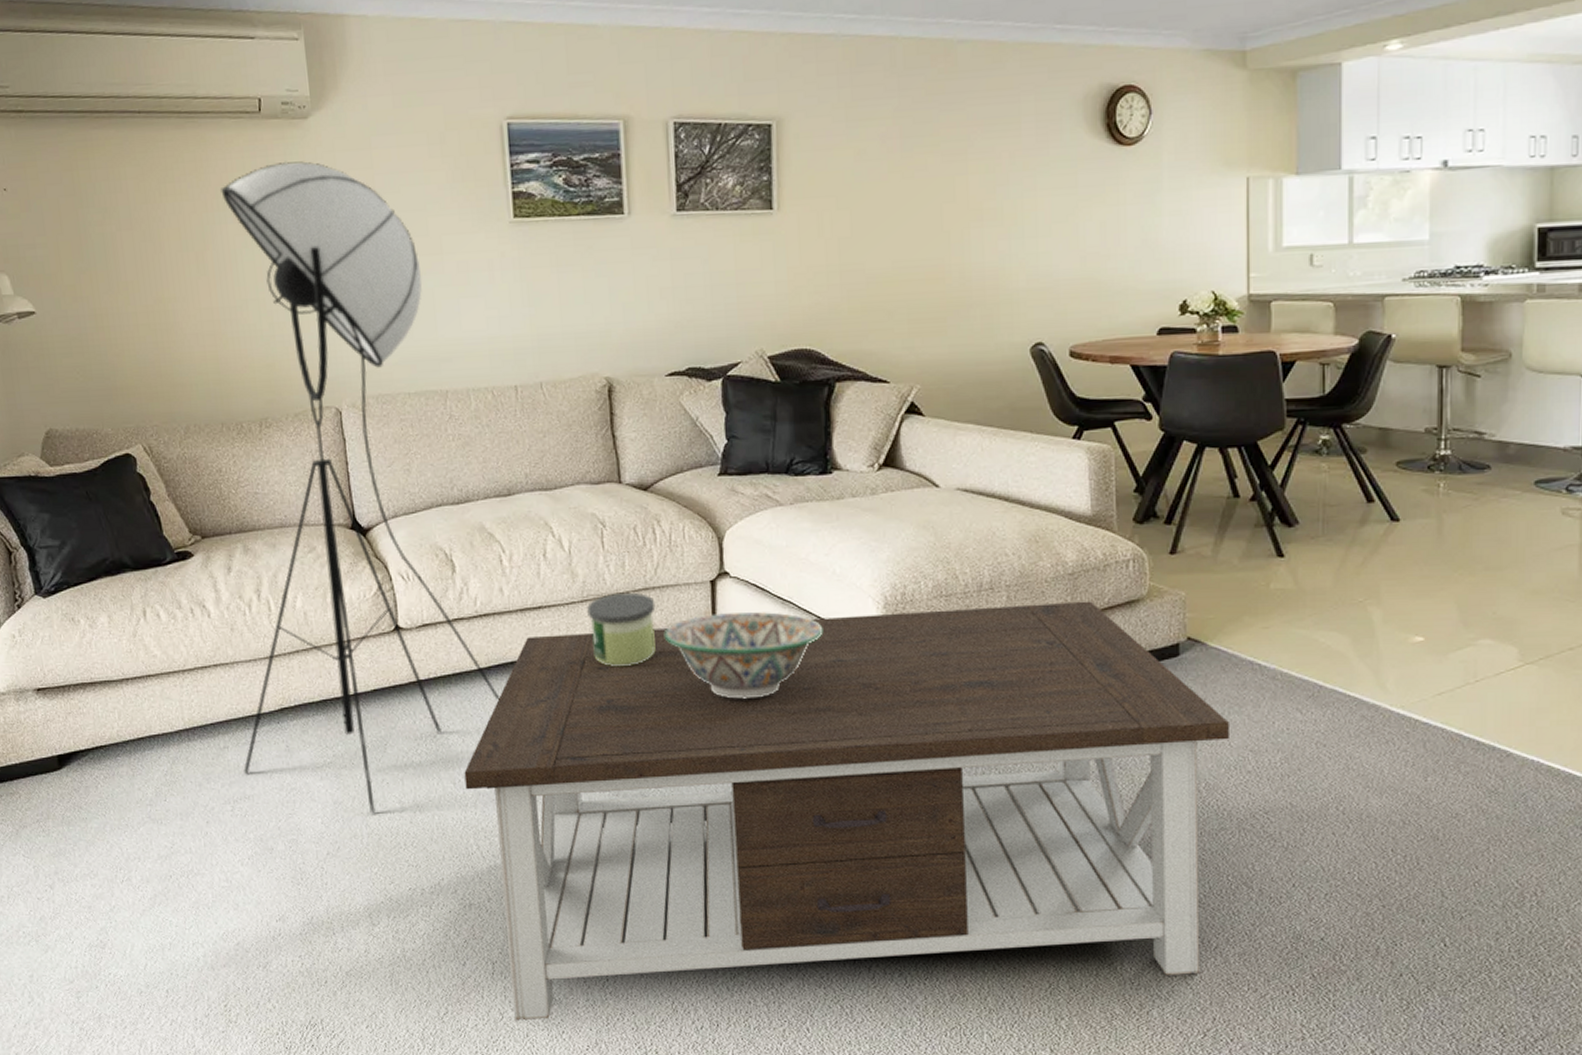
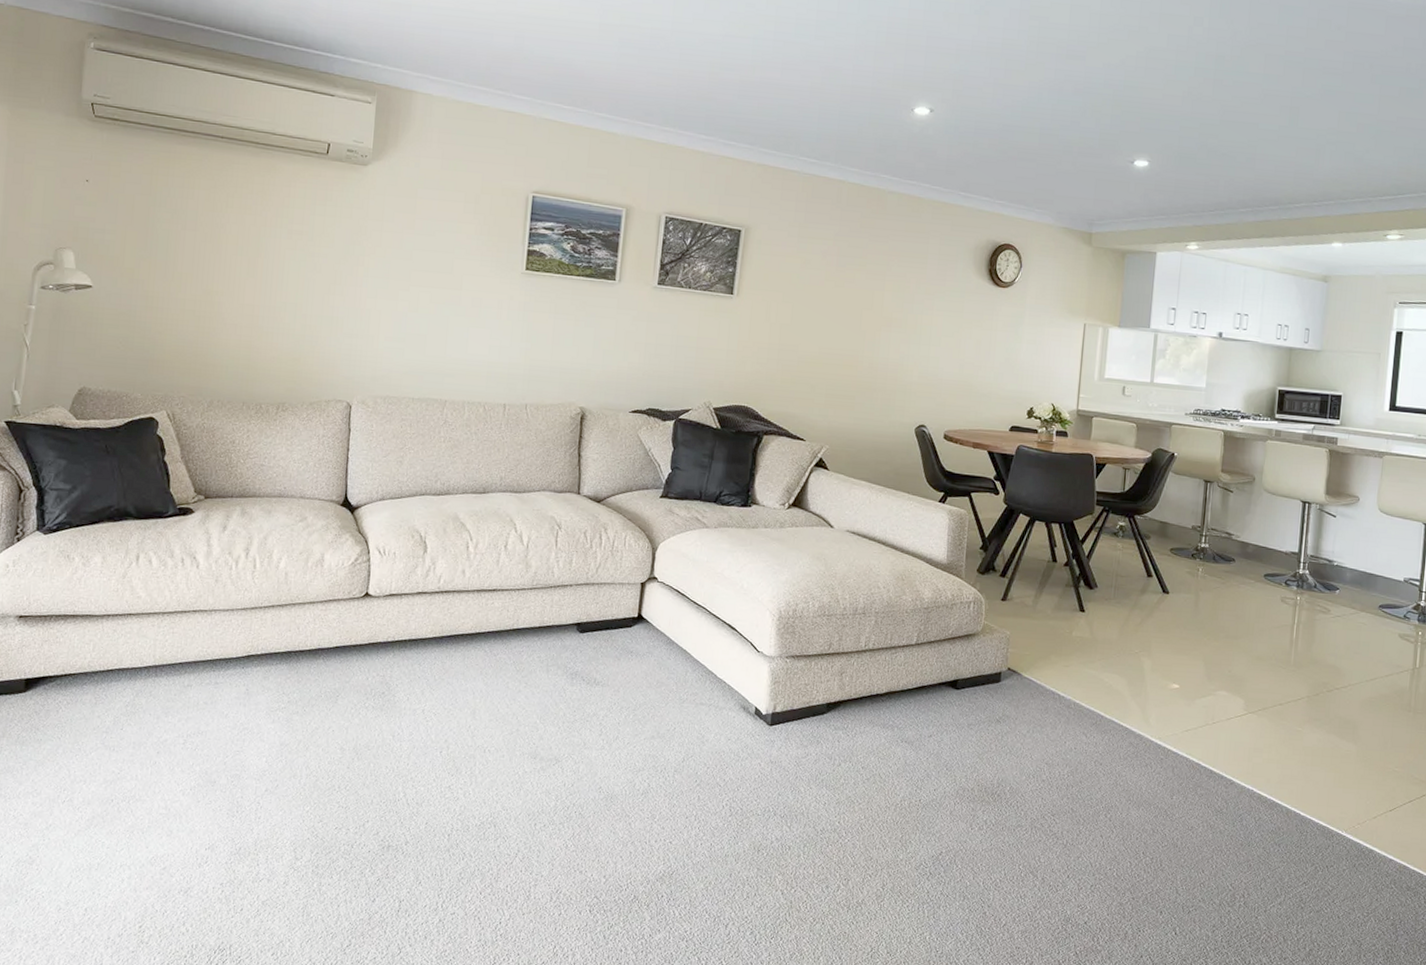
floor lamp: present [221,161,500,812] -> none [202,196,447,756]
coffee table: present [464,601,1229,1021] -> none [403,614,1032,956]
candle: present [586,592,656,667] -> none [533,584,593,648]
decorative bowl: present [664,612,823,699] -> none [596,611,727,685]

